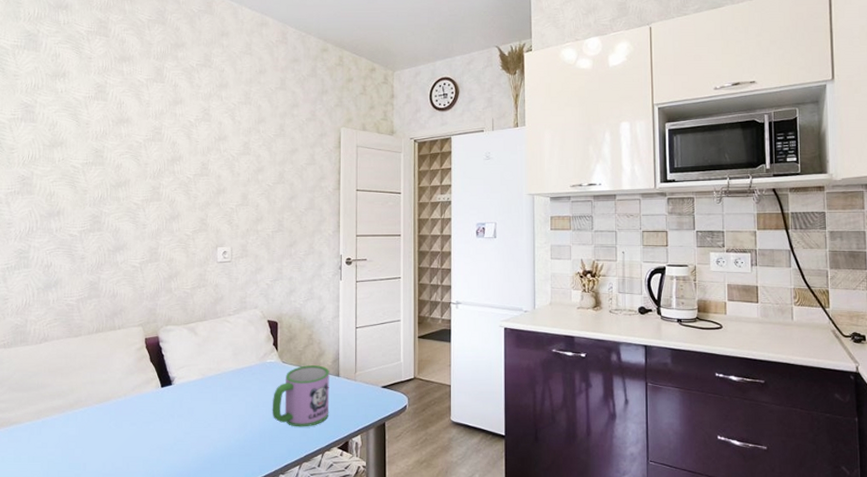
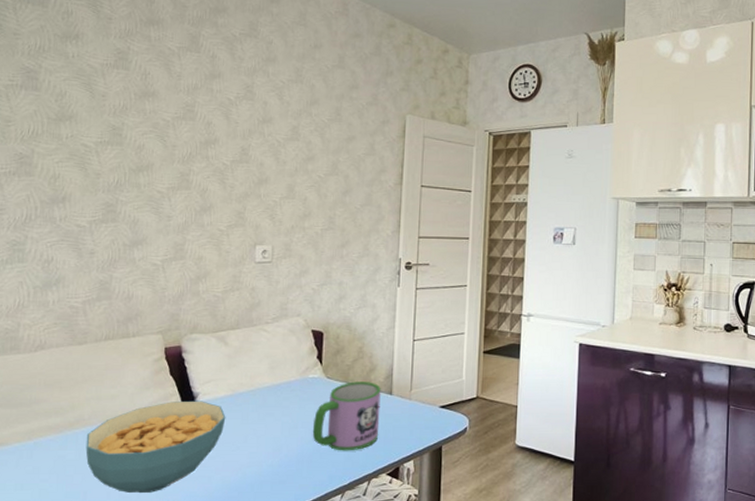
cereal bowl: none [84,384,198,464] -> present [85,400,226,493]

